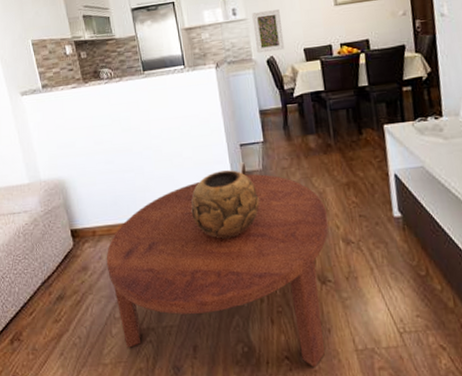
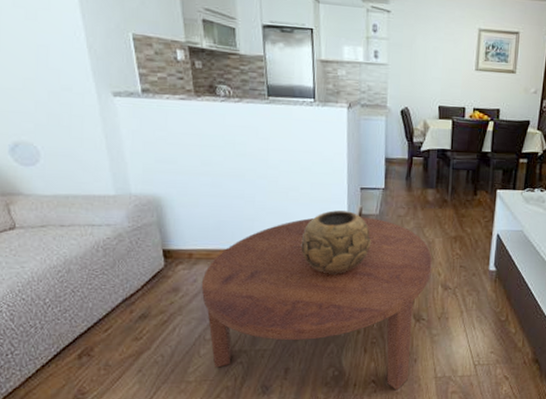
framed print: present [252,9,285,54] -> none [392,59,422,104]

